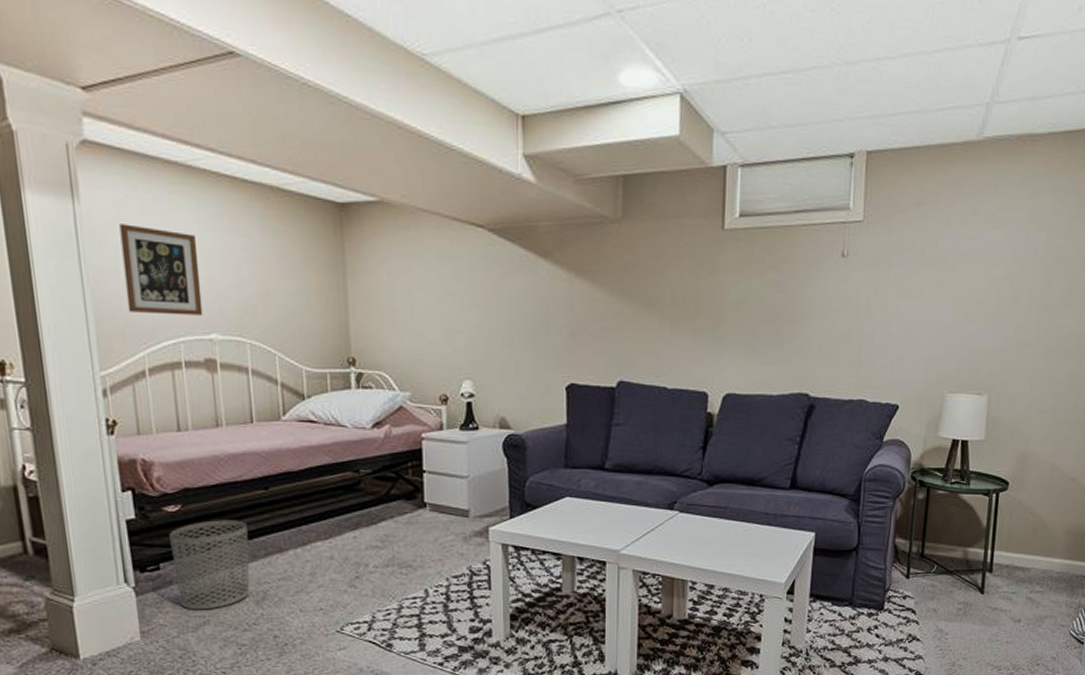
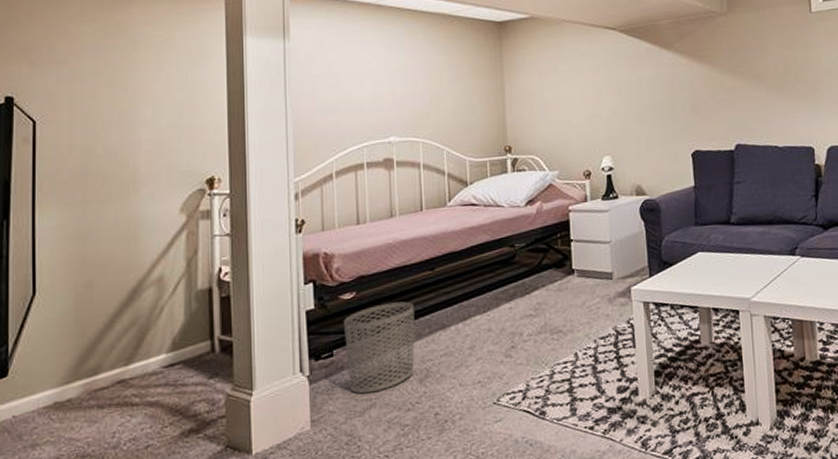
wall art: present [119,224,203,316] -> none [320,54,384,126]

